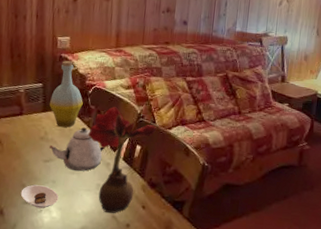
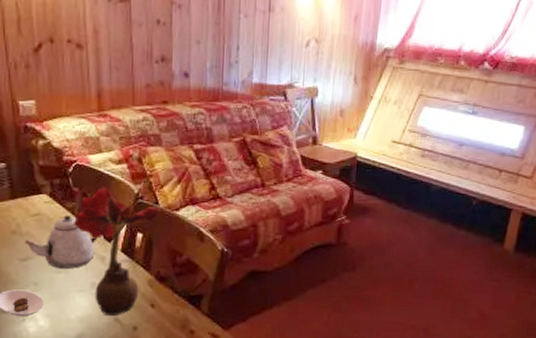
bottle: present [49,61,83,128] -> none [17,132,63,218]

